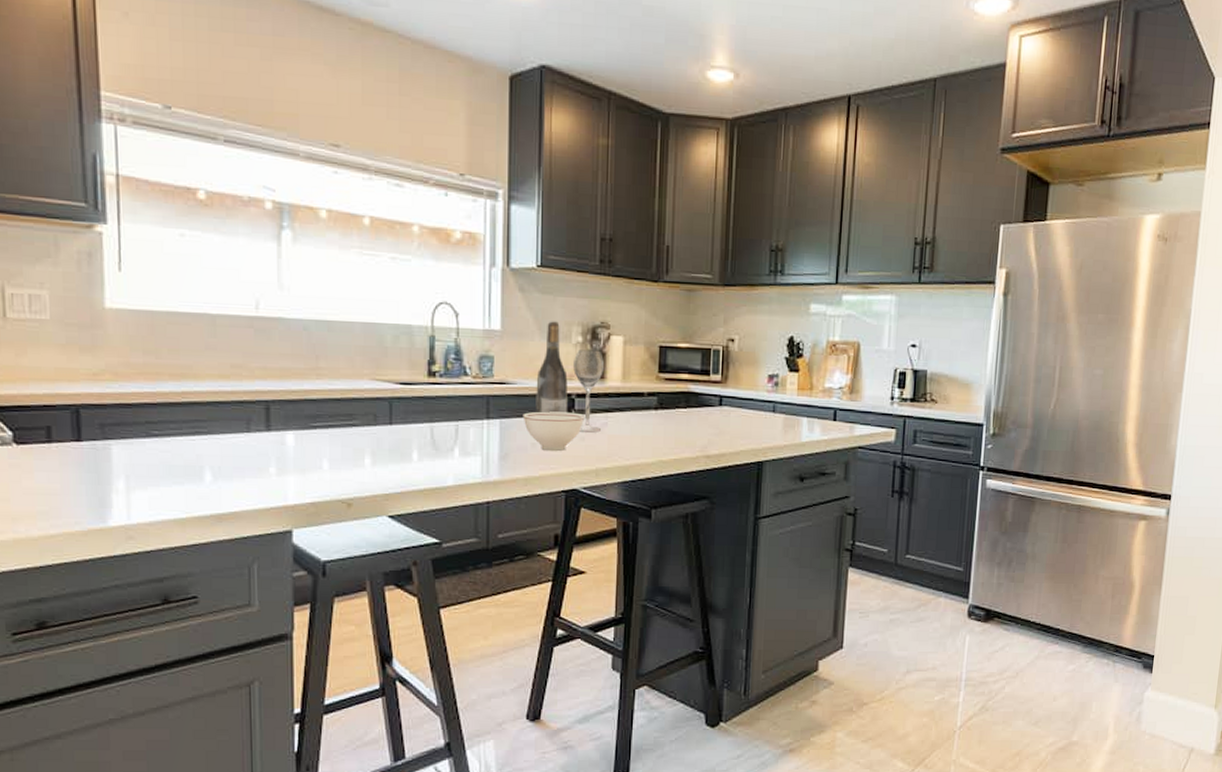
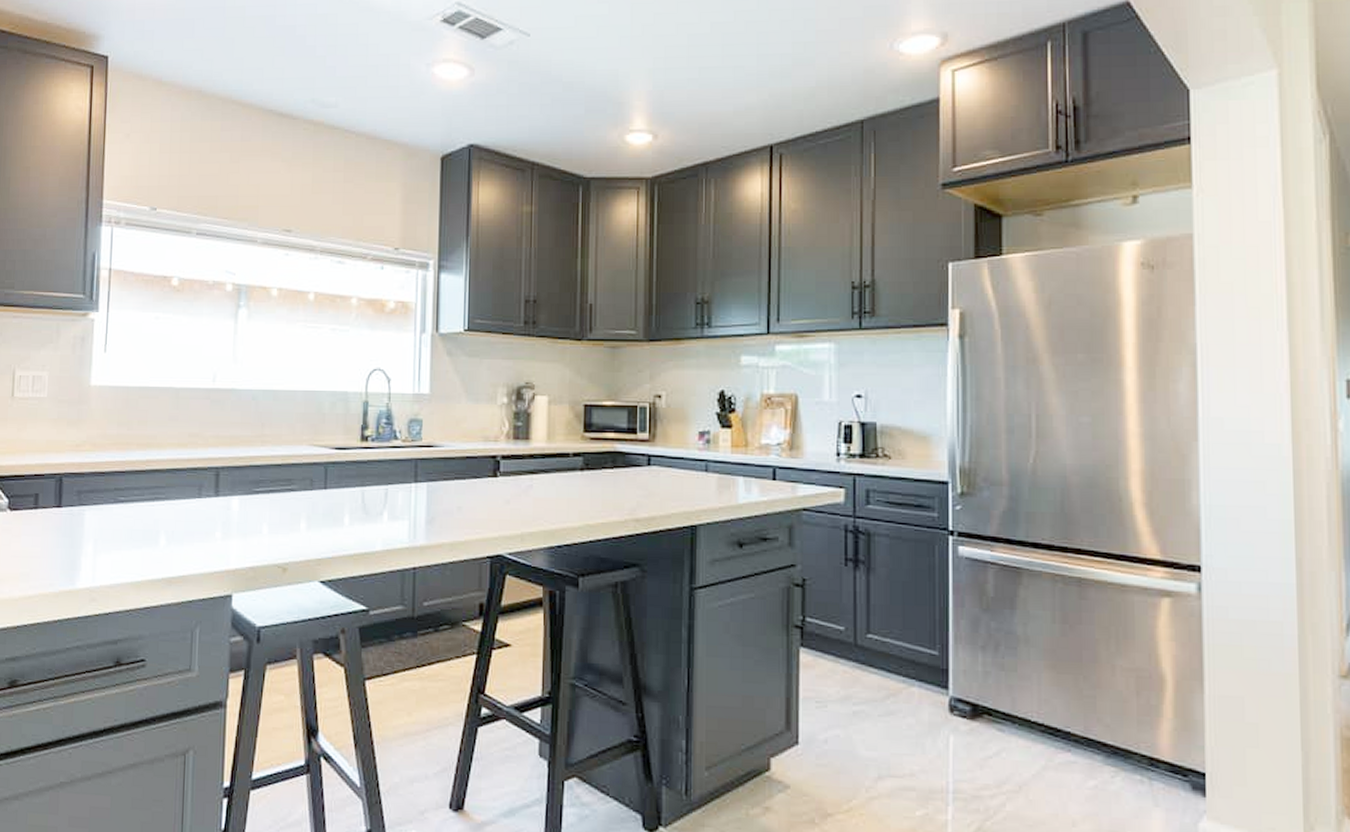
bowl: present [522,411,585,452] -> none [449,474,511,516]
wine bottle: present [535,321,568,413] -> none [462,383,493,476]
wineglass: present [573,349,605,433] -> none [499,411,530,495]

